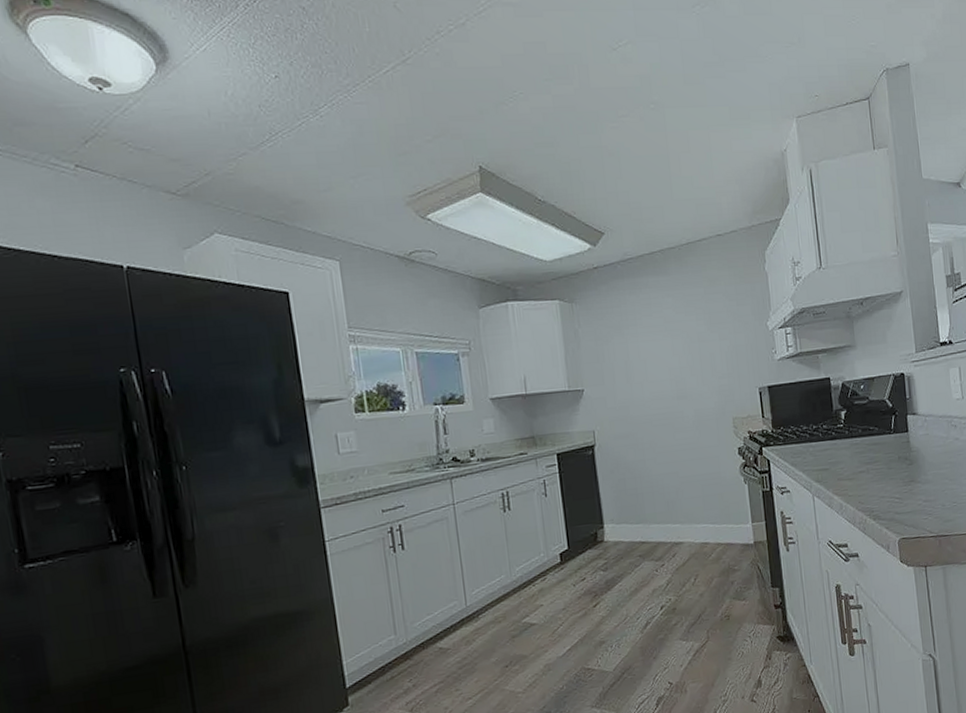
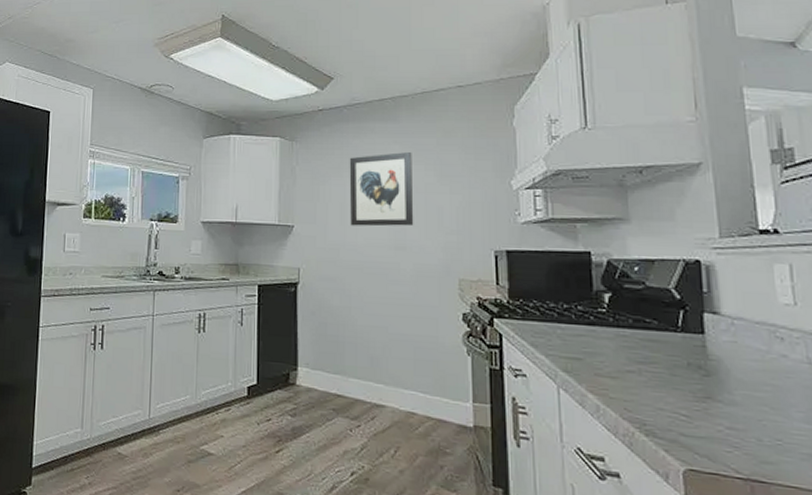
wall art: none [628,304,692,382] -> present [349,152,414,227]

